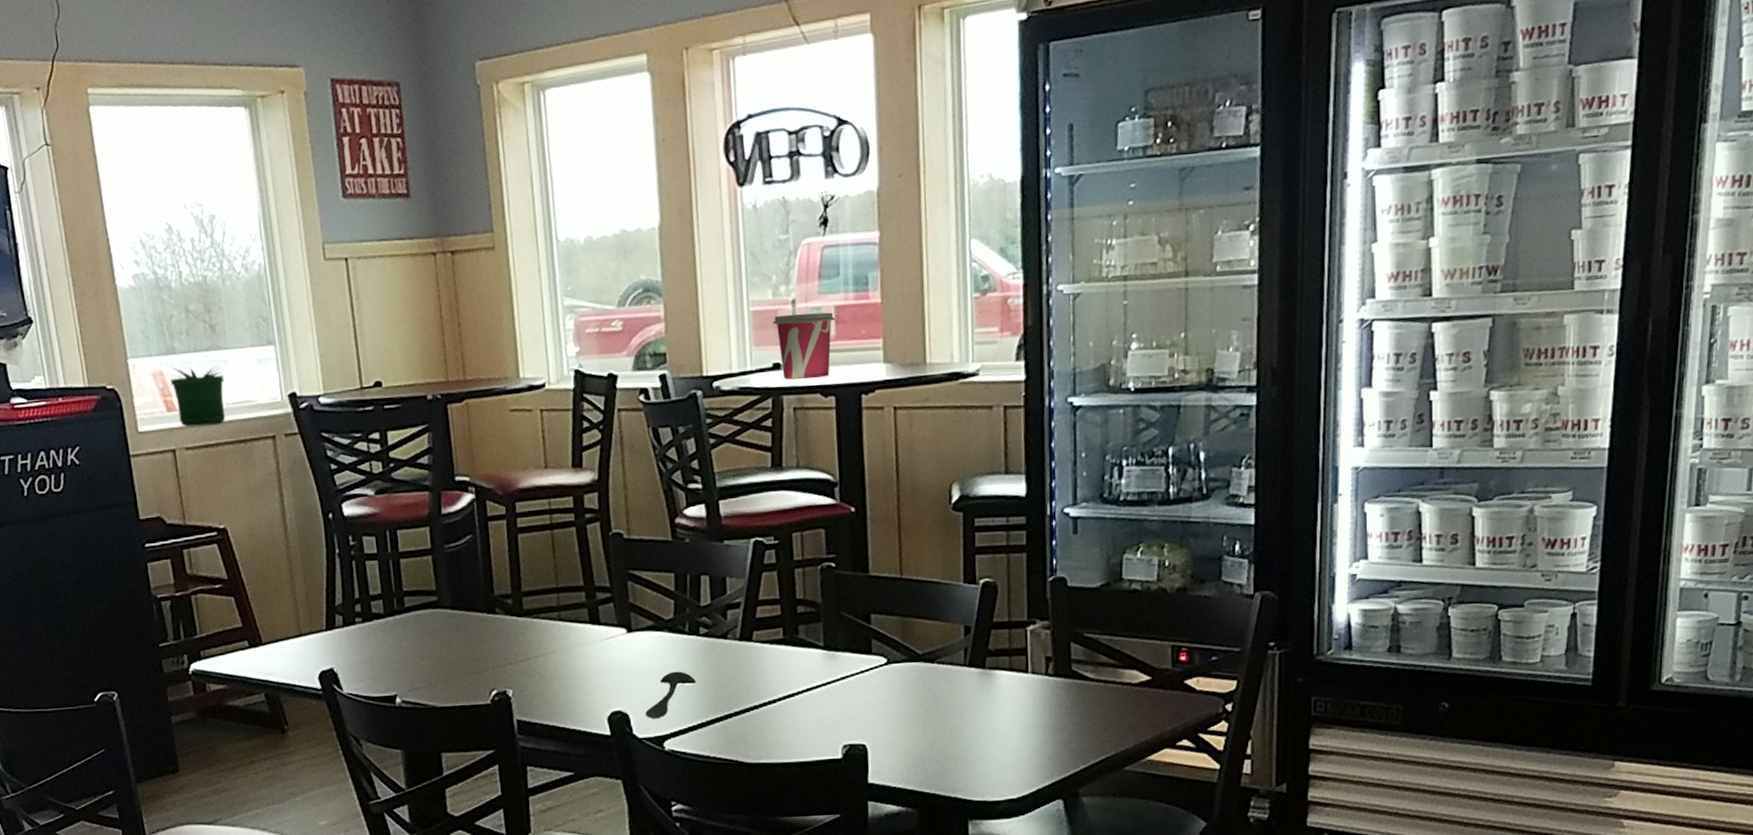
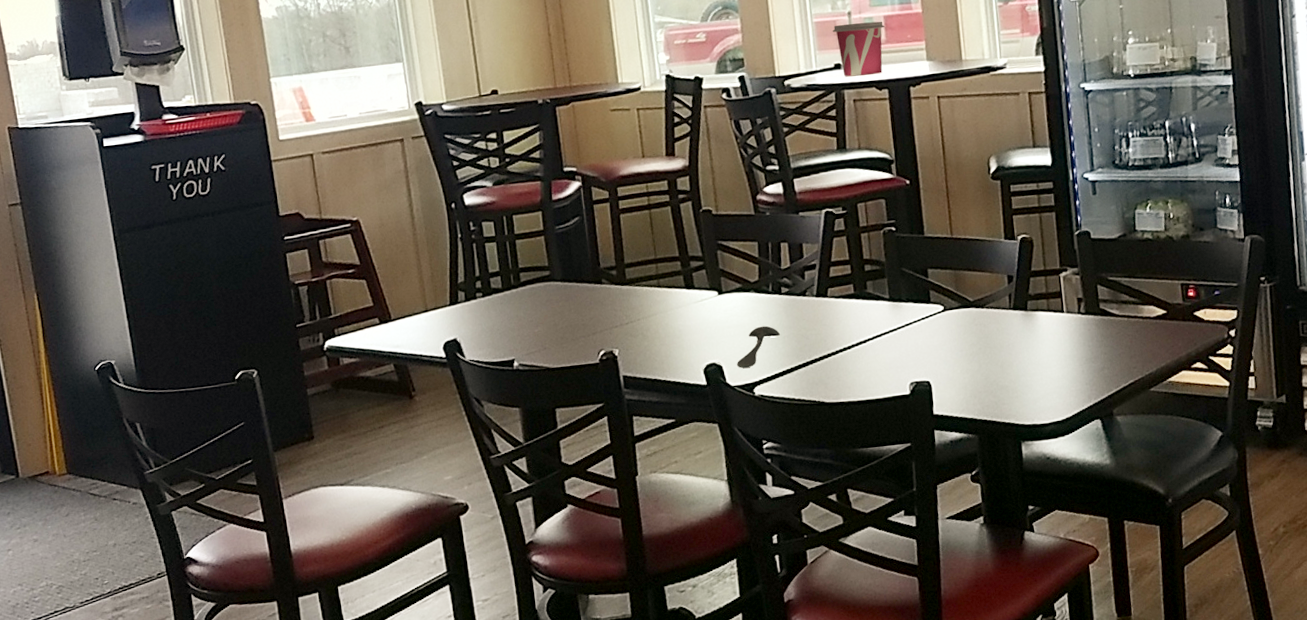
planter: present [170,366,226,428] -> none [309,81,359,135]

